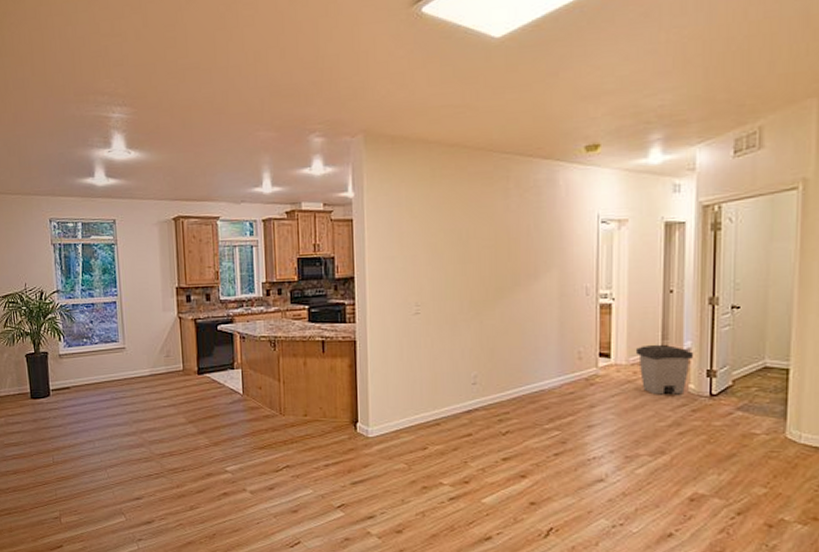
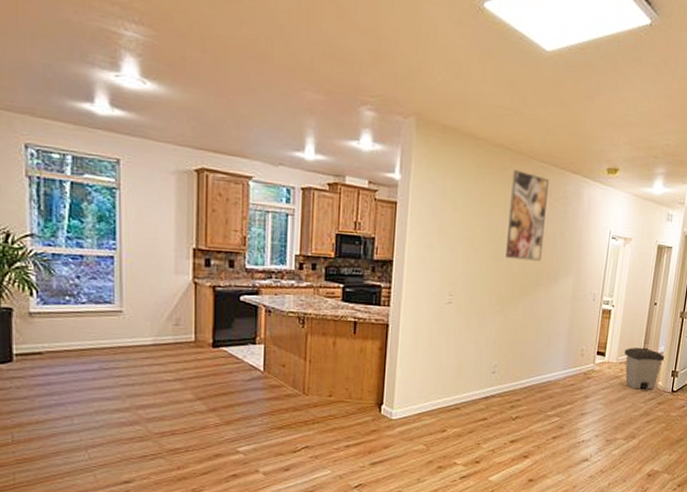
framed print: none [472,166,517,261] -> present [505,170,549,261]

